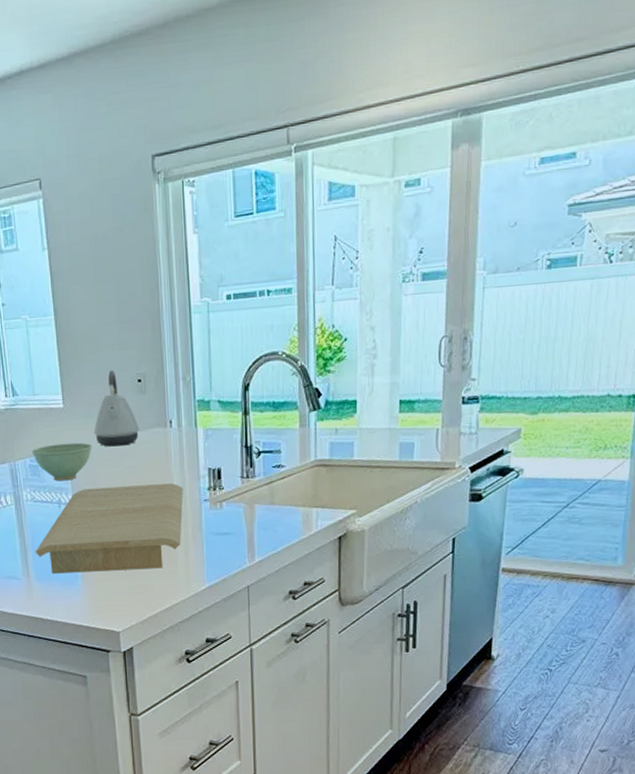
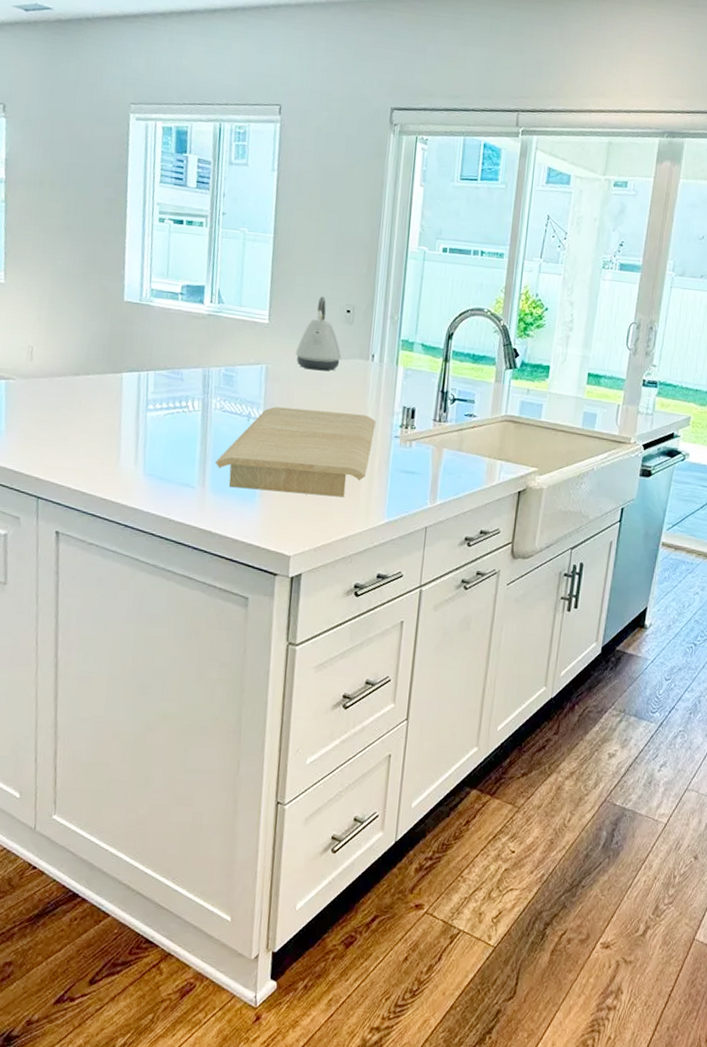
bowl: present [31,442,92,481] -> none [228,357,291,396]

